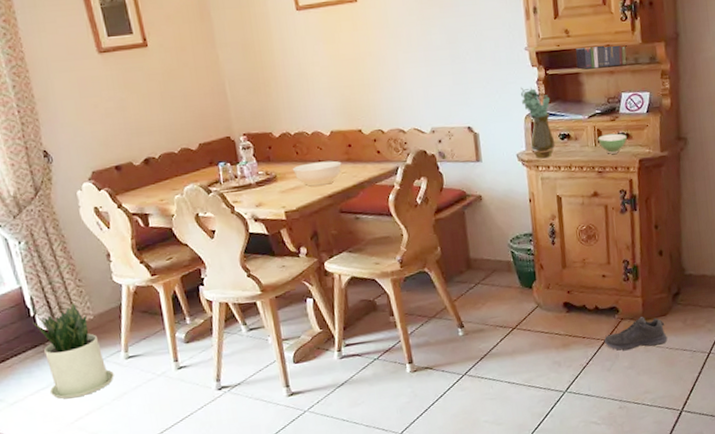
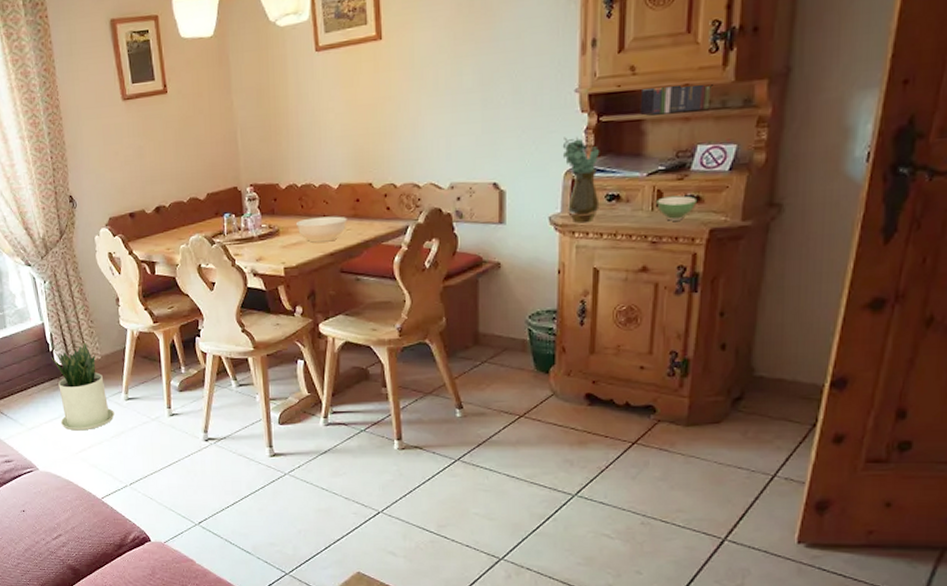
athletic shoe: present [603,317,668,351] -> none [631,421,717,457]

